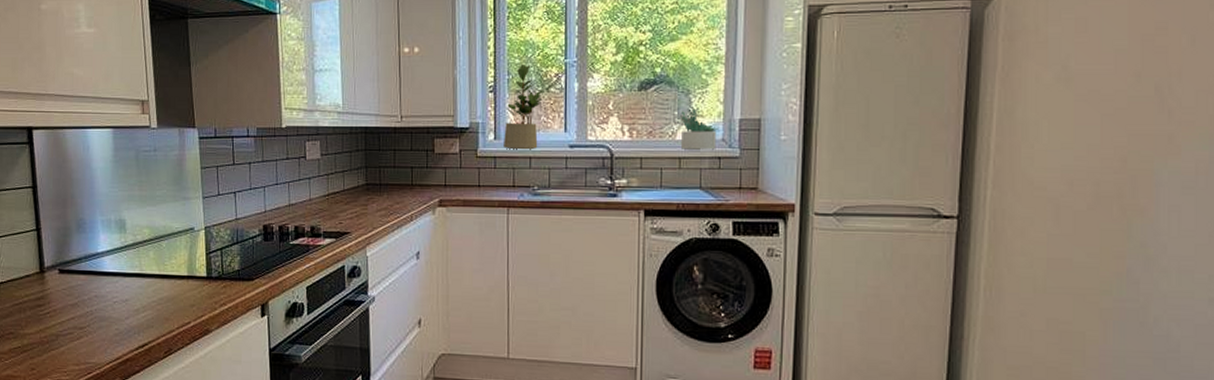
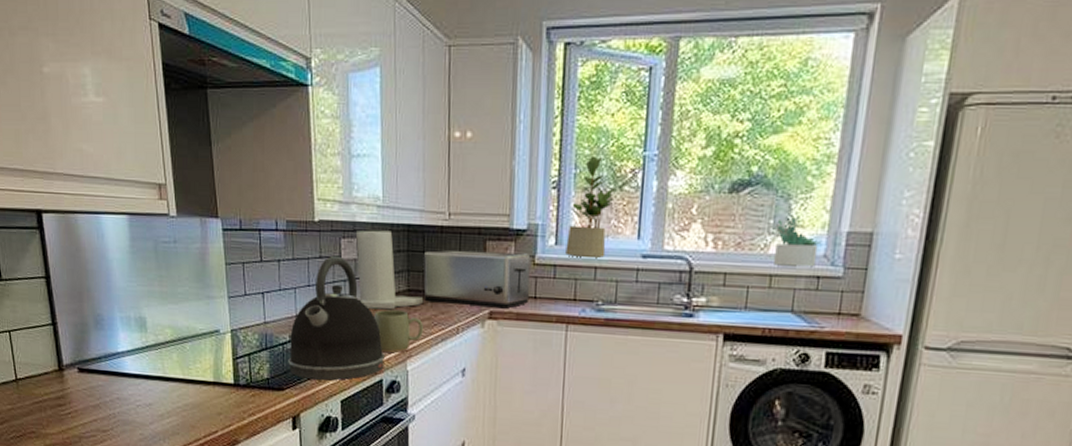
kettle: none [258,156,347,269] -> present [288,255,386,381]
paper towel: none [319,133,381,203] -> present [356,230,424,310]
mug: none [336,202,380,241] -> present [374,310,423,353]
toaster: none [379,147,474,197] -> present [423,249,531,309]

